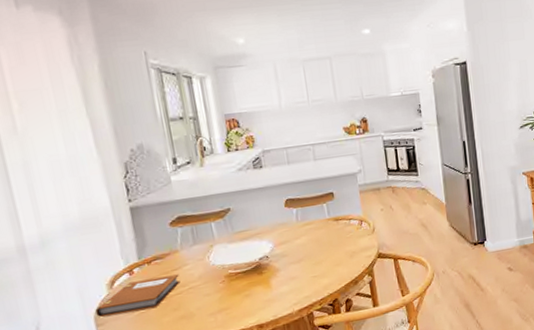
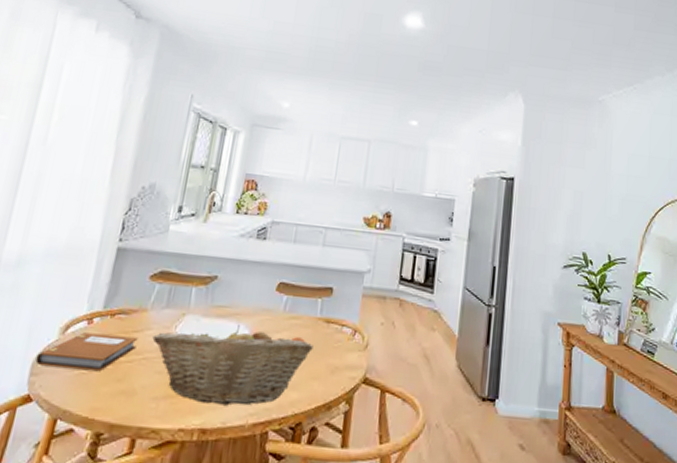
fruit basket: none [191,237,330,307] -> present [152,325,313,406]

